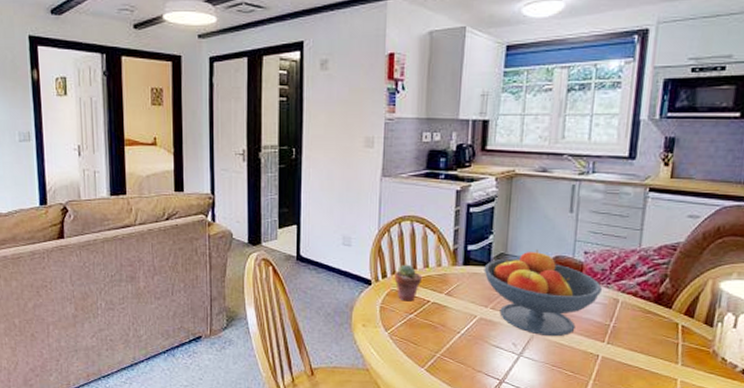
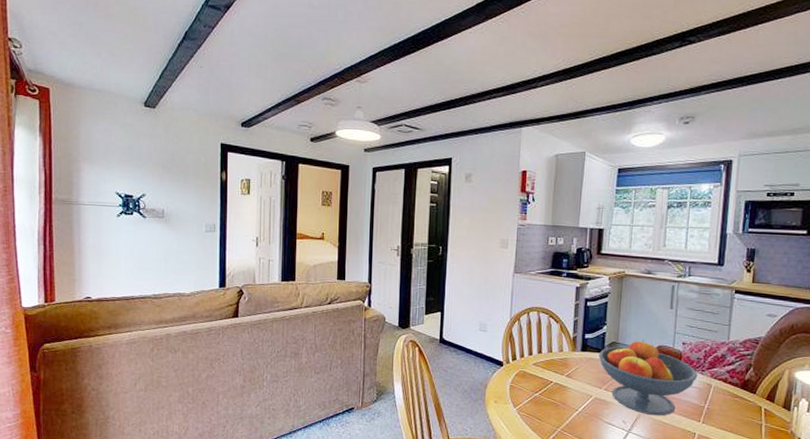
potted succulent: present [394,264,423,302] -> none [523,349,547,382]

